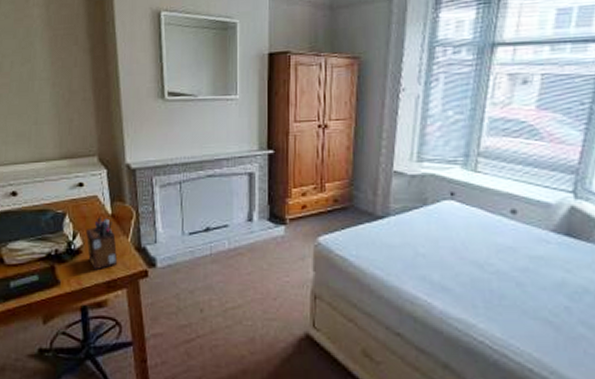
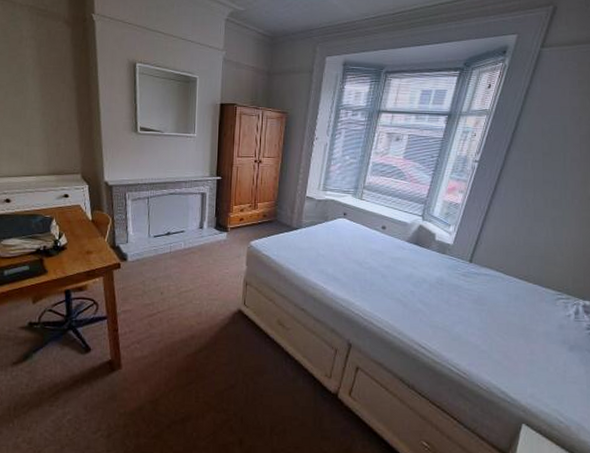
desk organizer: present [85,217,118,271] -> none [69,221,96,263]

